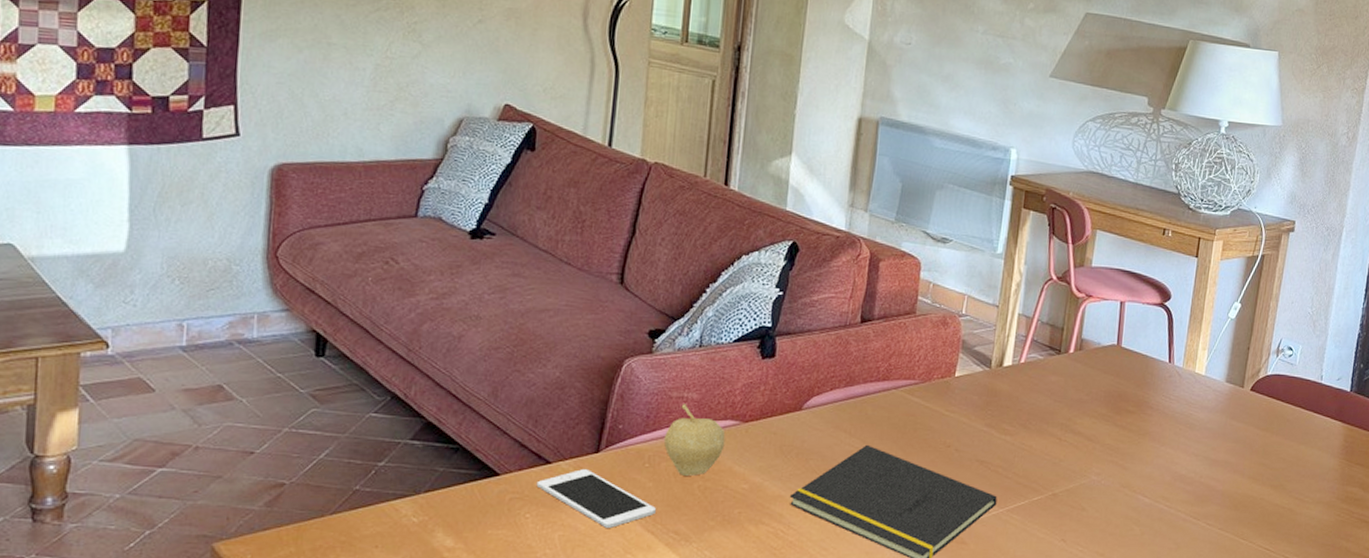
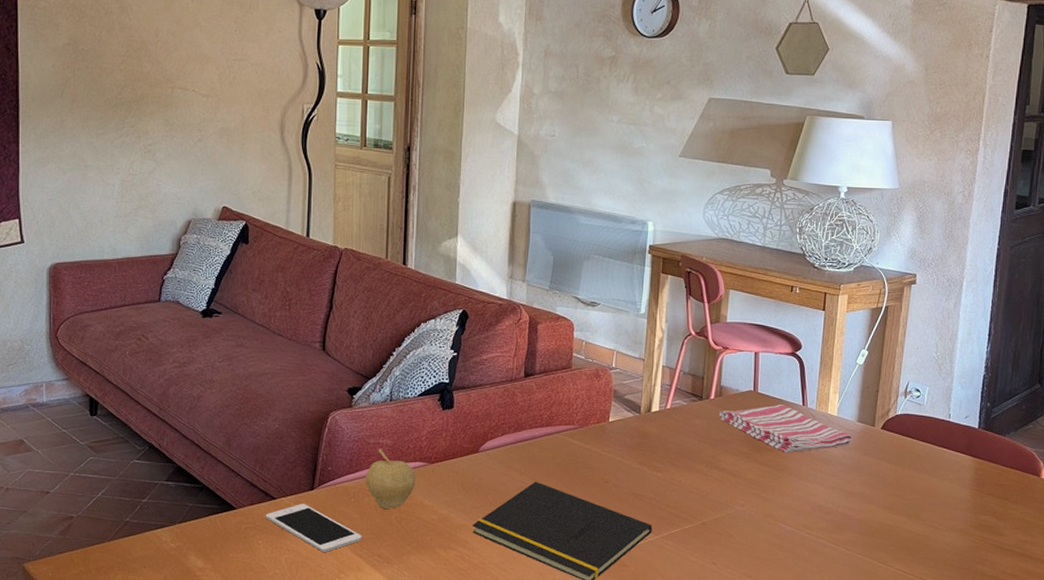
dish towel: none [1078,361,1220,416] -> present [719,404,853,453]

